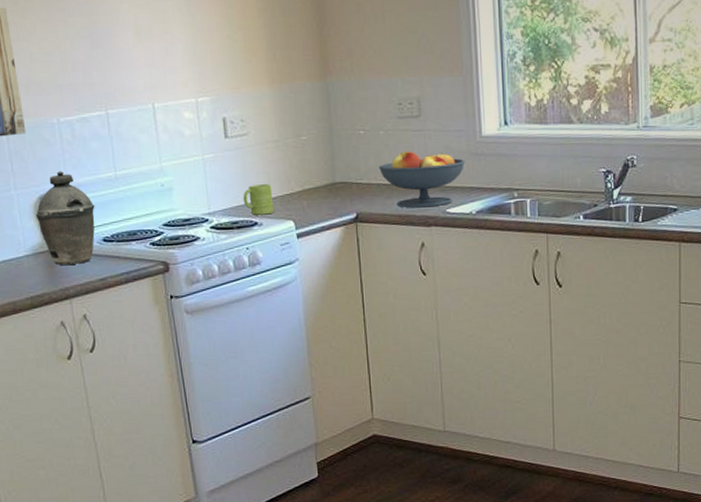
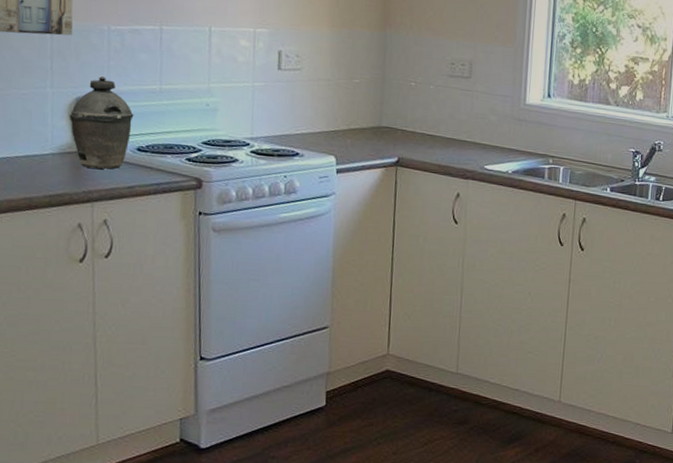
mug: present [243,184,274,215] -> none [287,117,318,148]
fruit bowl: present [379,151,465,208] -> none [425,107,508,162]

